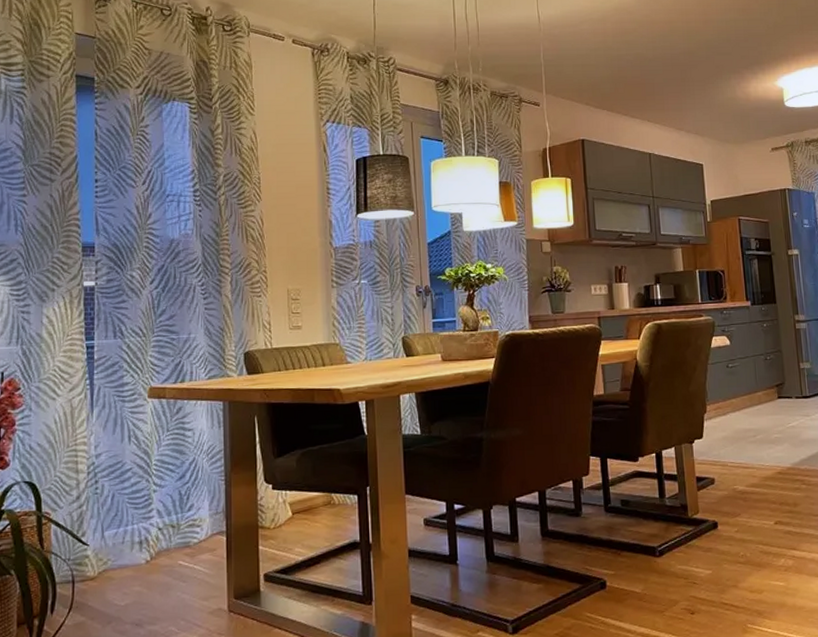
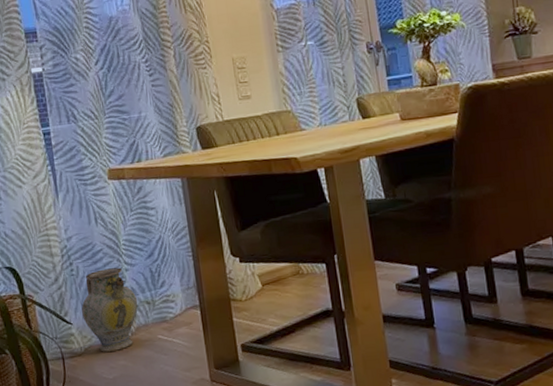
ceramic jug: none [101,488,162,578] -> present [81,267,138,353]

